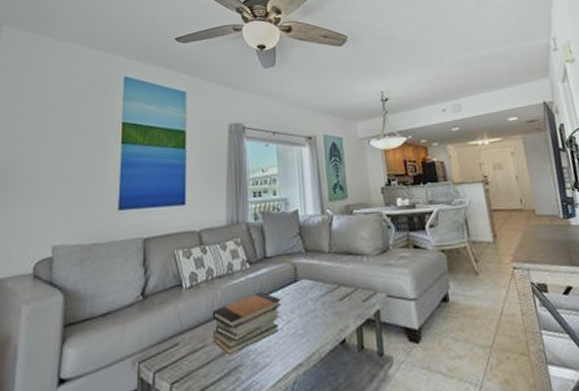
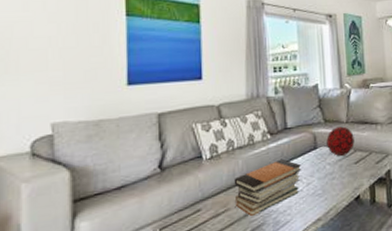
decorative orb: none [308,257,338,291] -> present [326,126,355,156]

